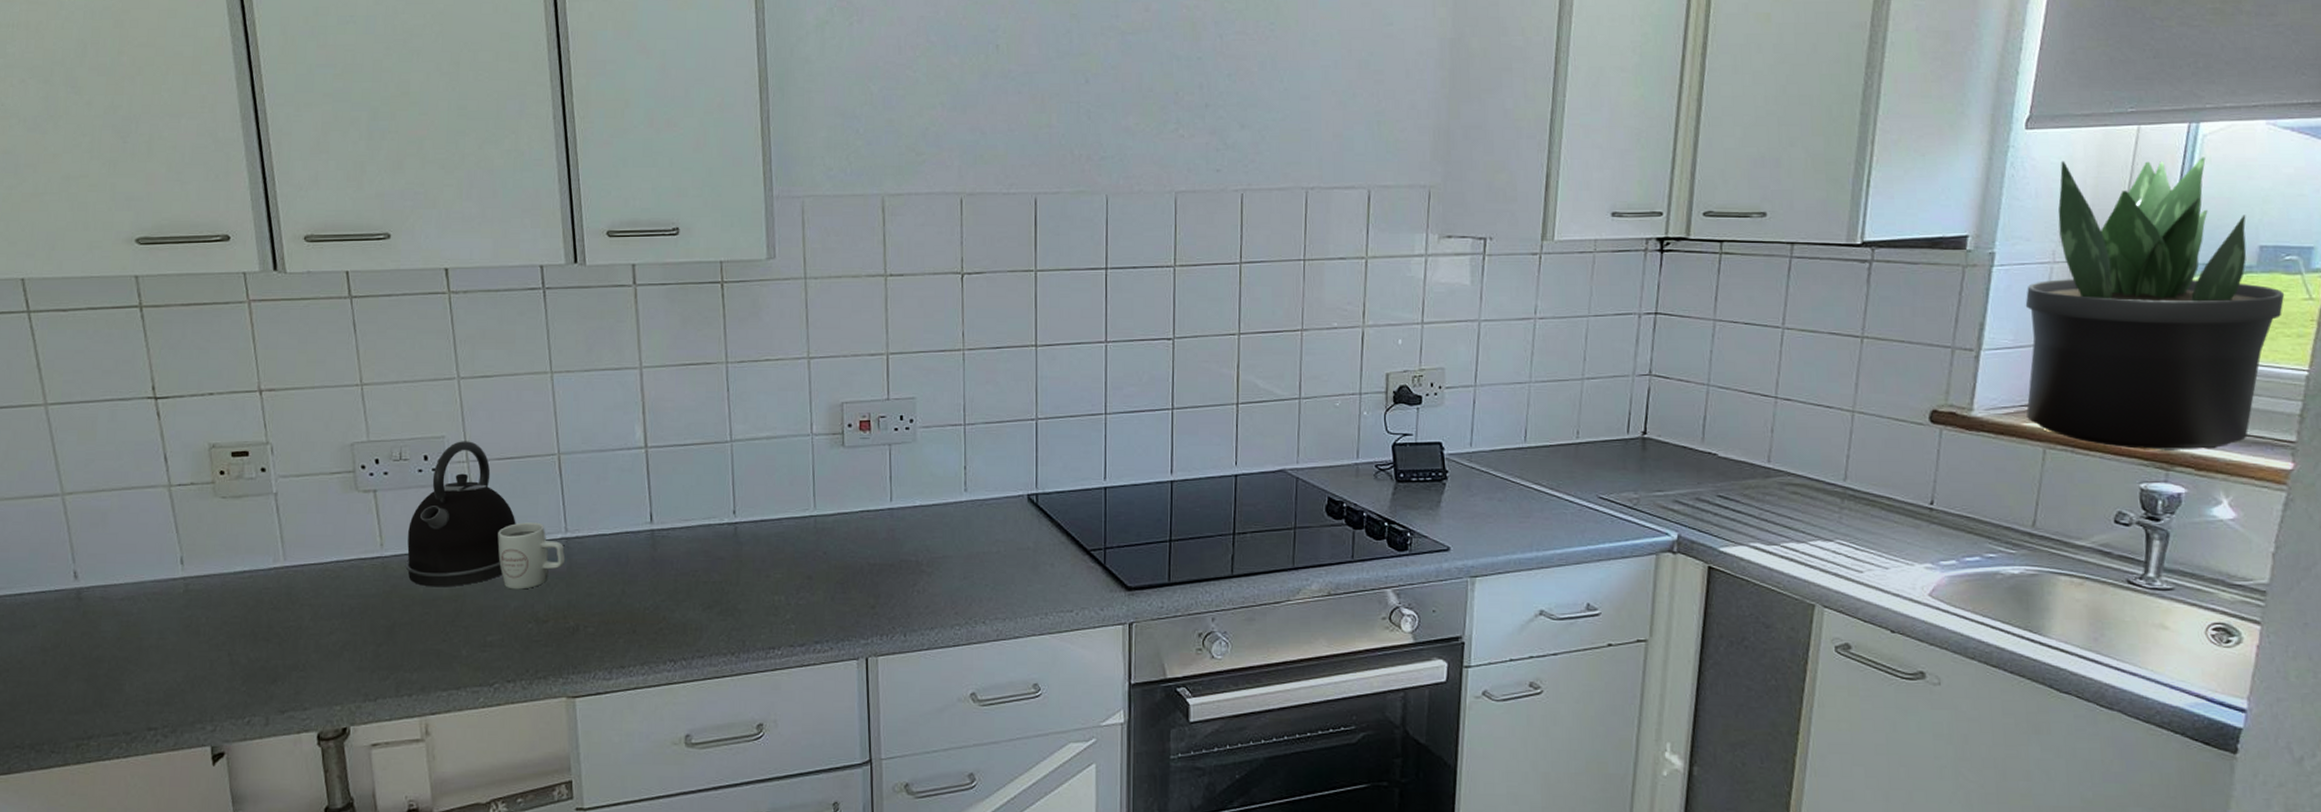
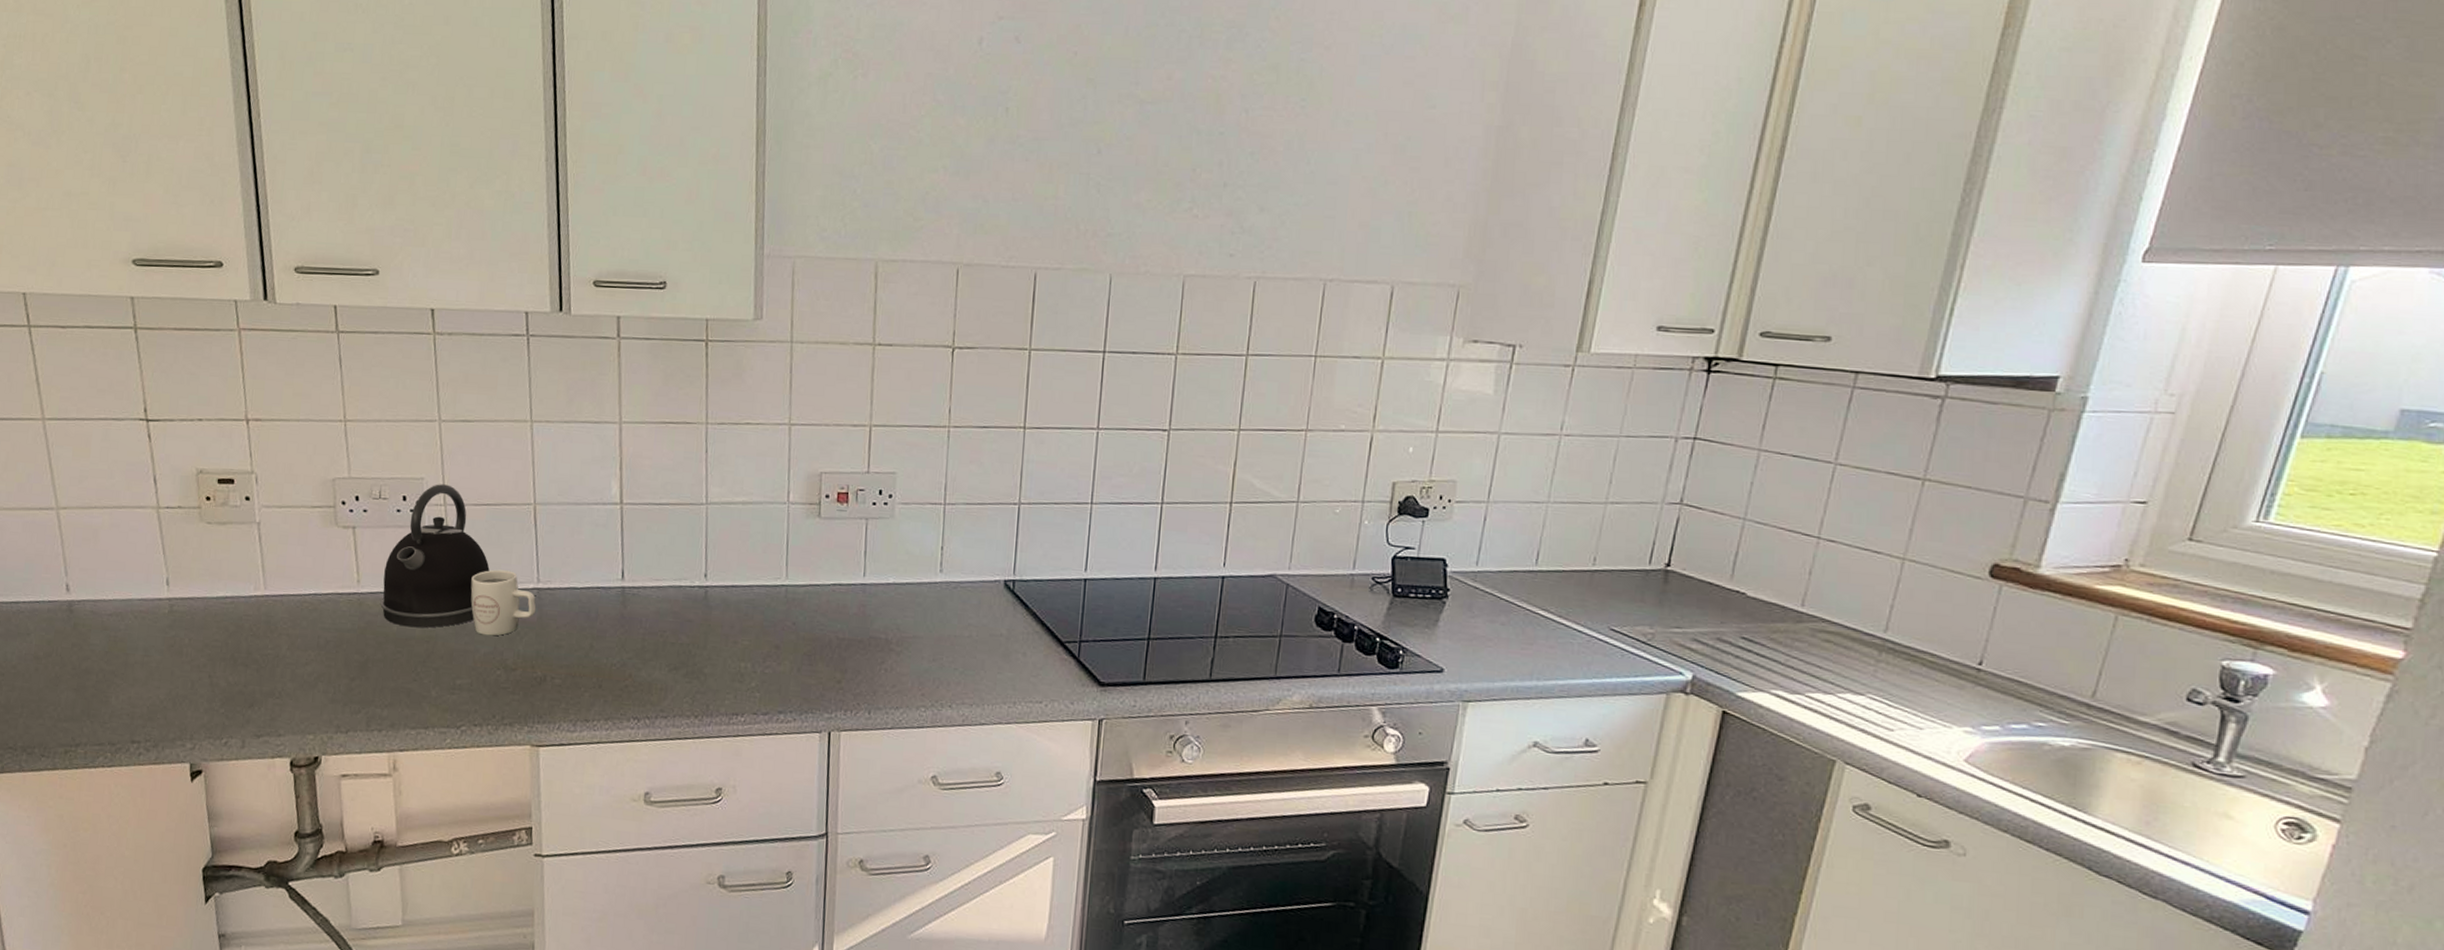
planter: present [2025,157,2285,450] -> none [2101,300,2423,629]

